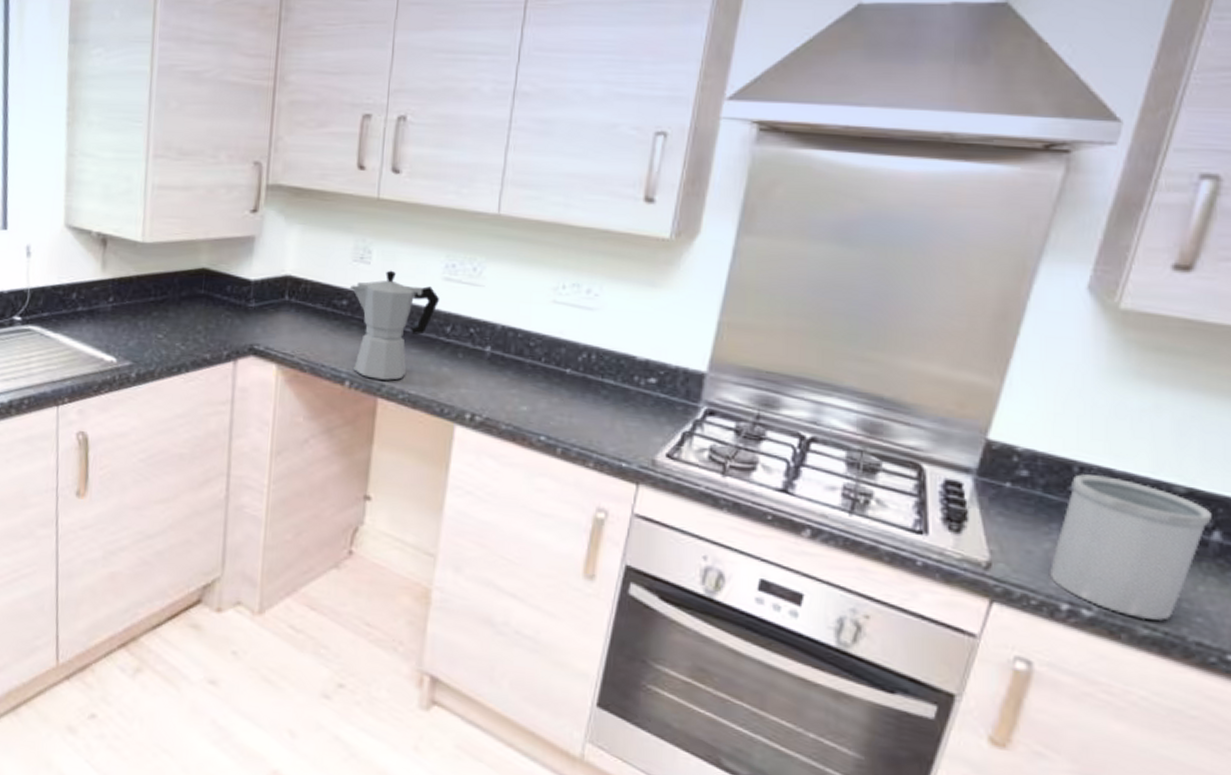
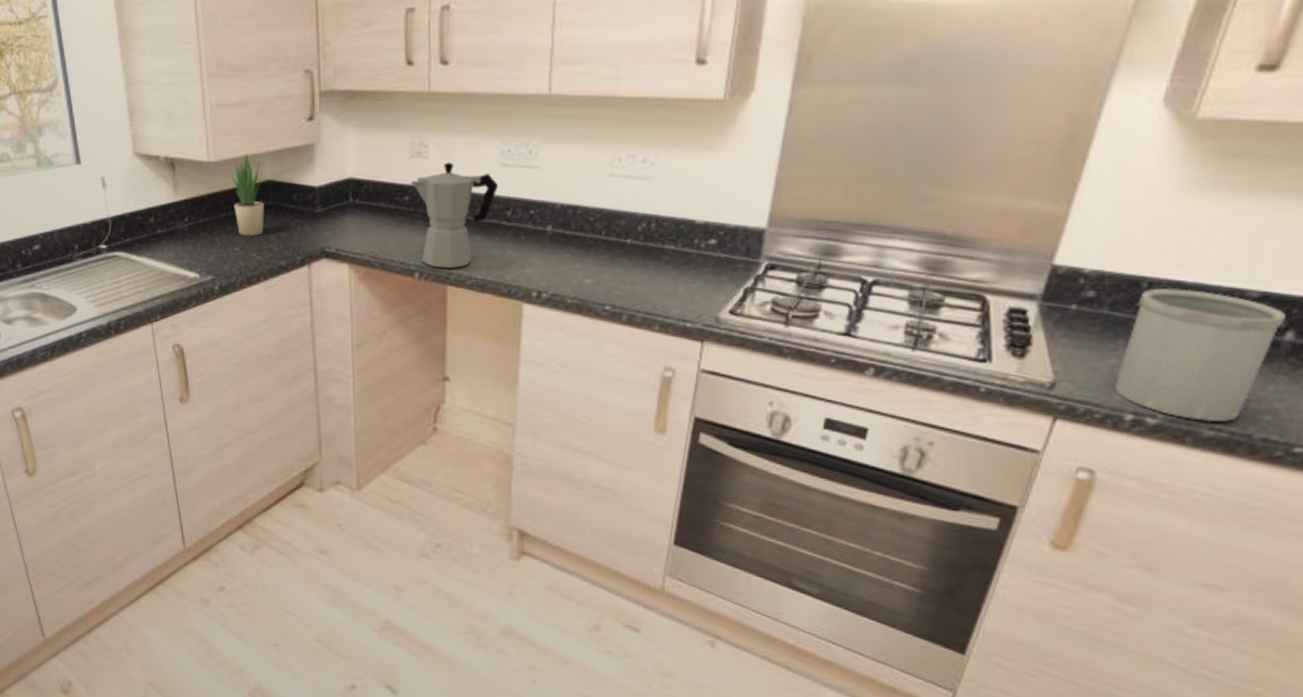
potted plant: none [163,238,198,325] -> present [231,153,264,236]

